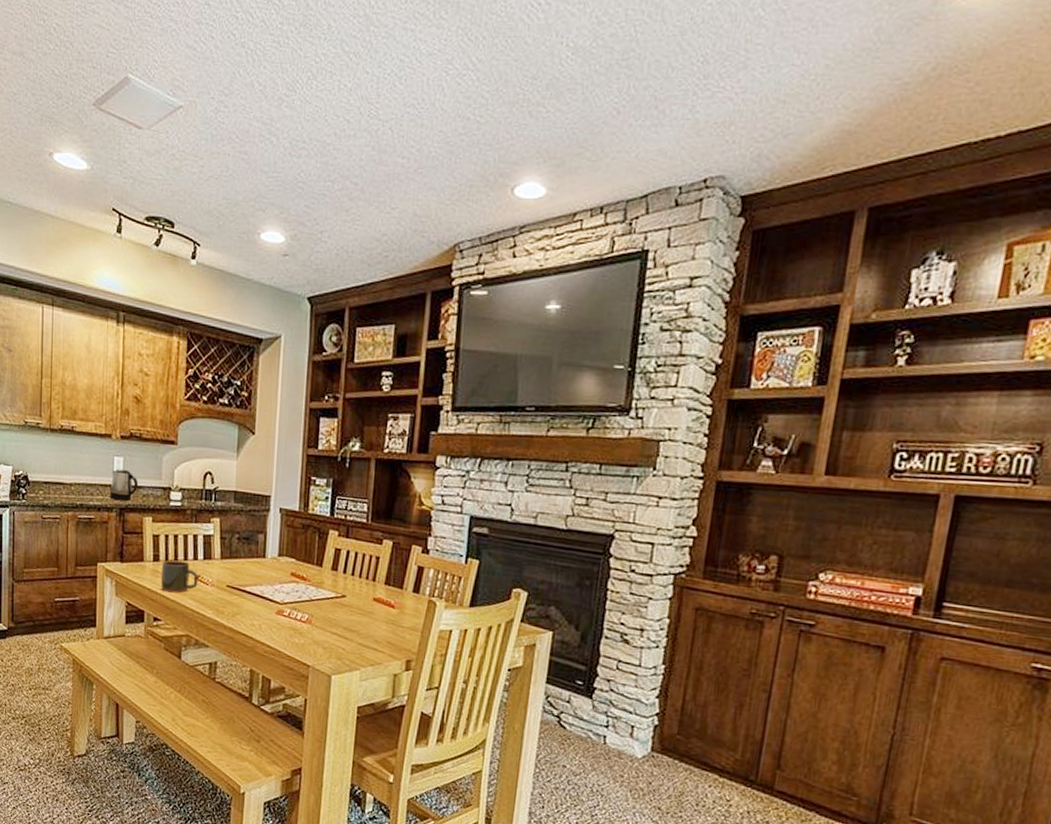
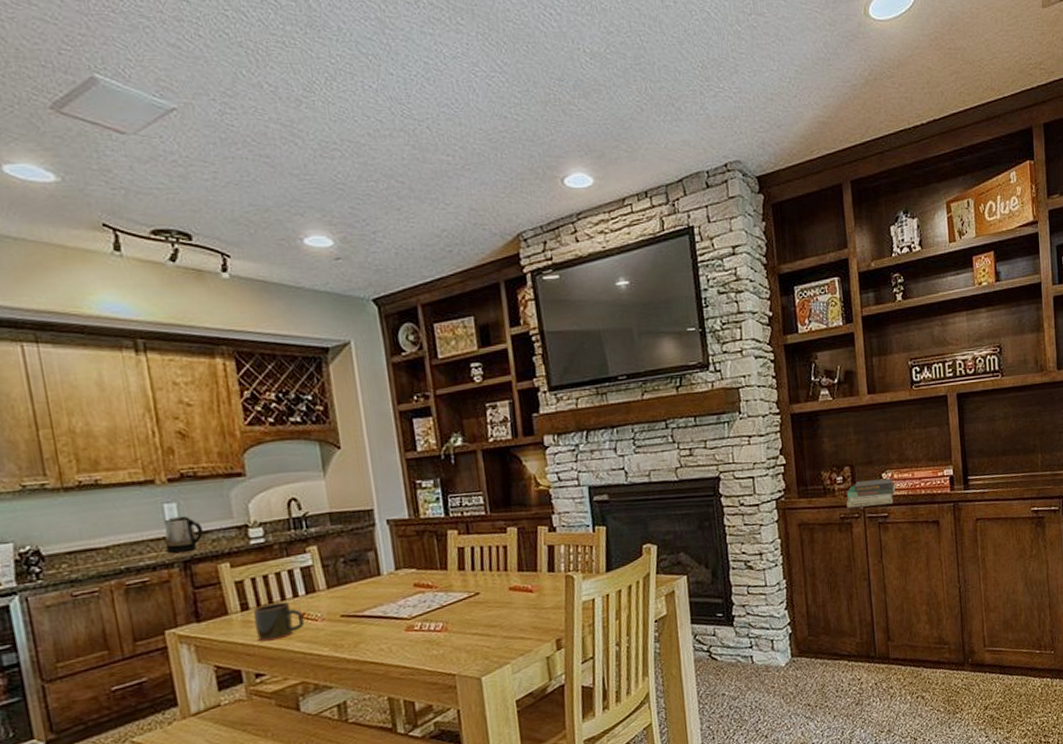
books: none [762,576,836,613] -> present [846,478,896,509]

